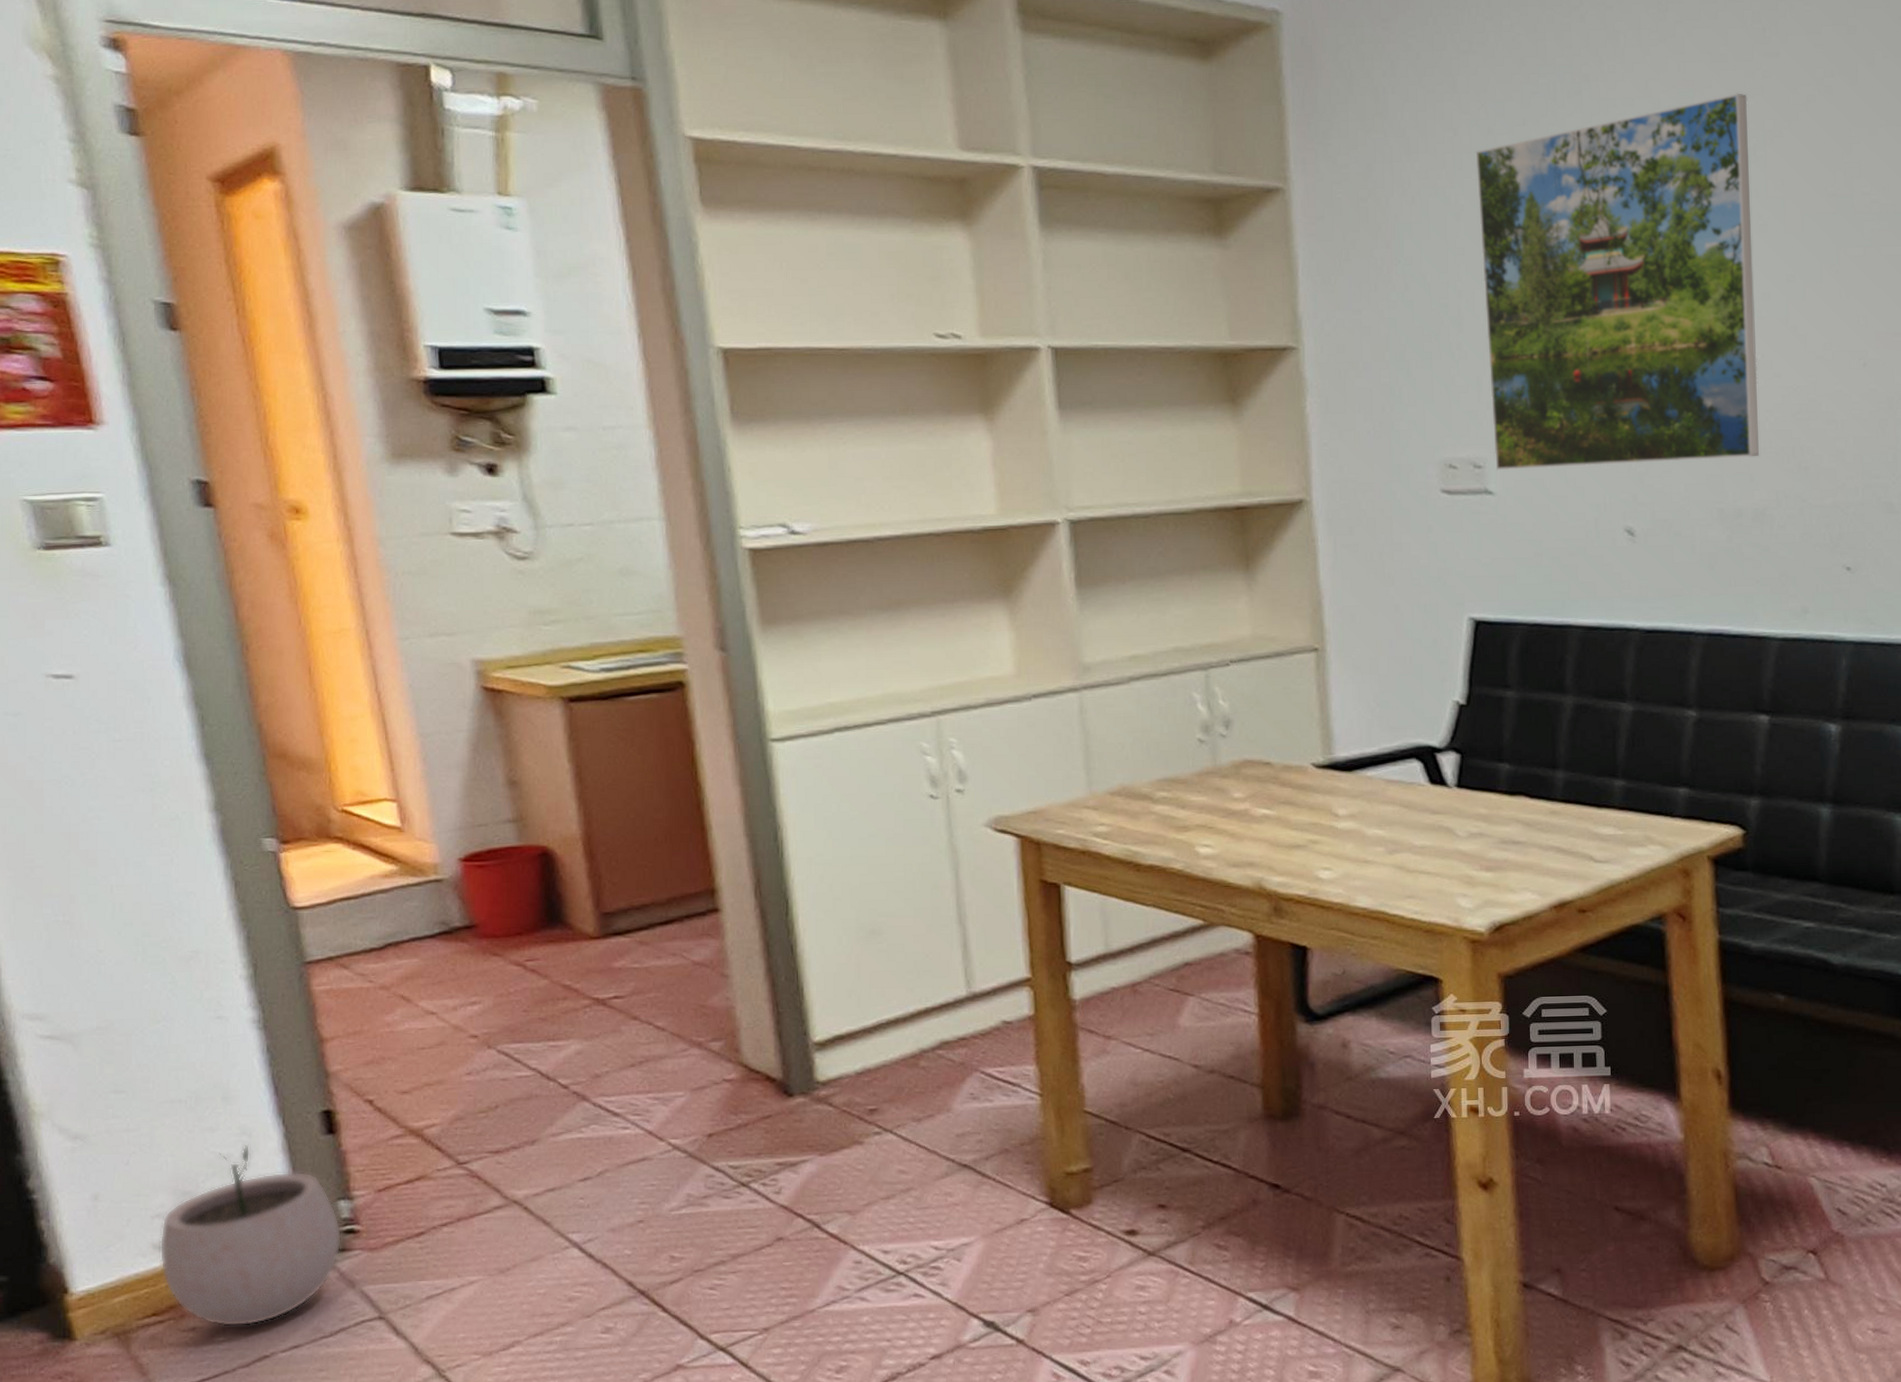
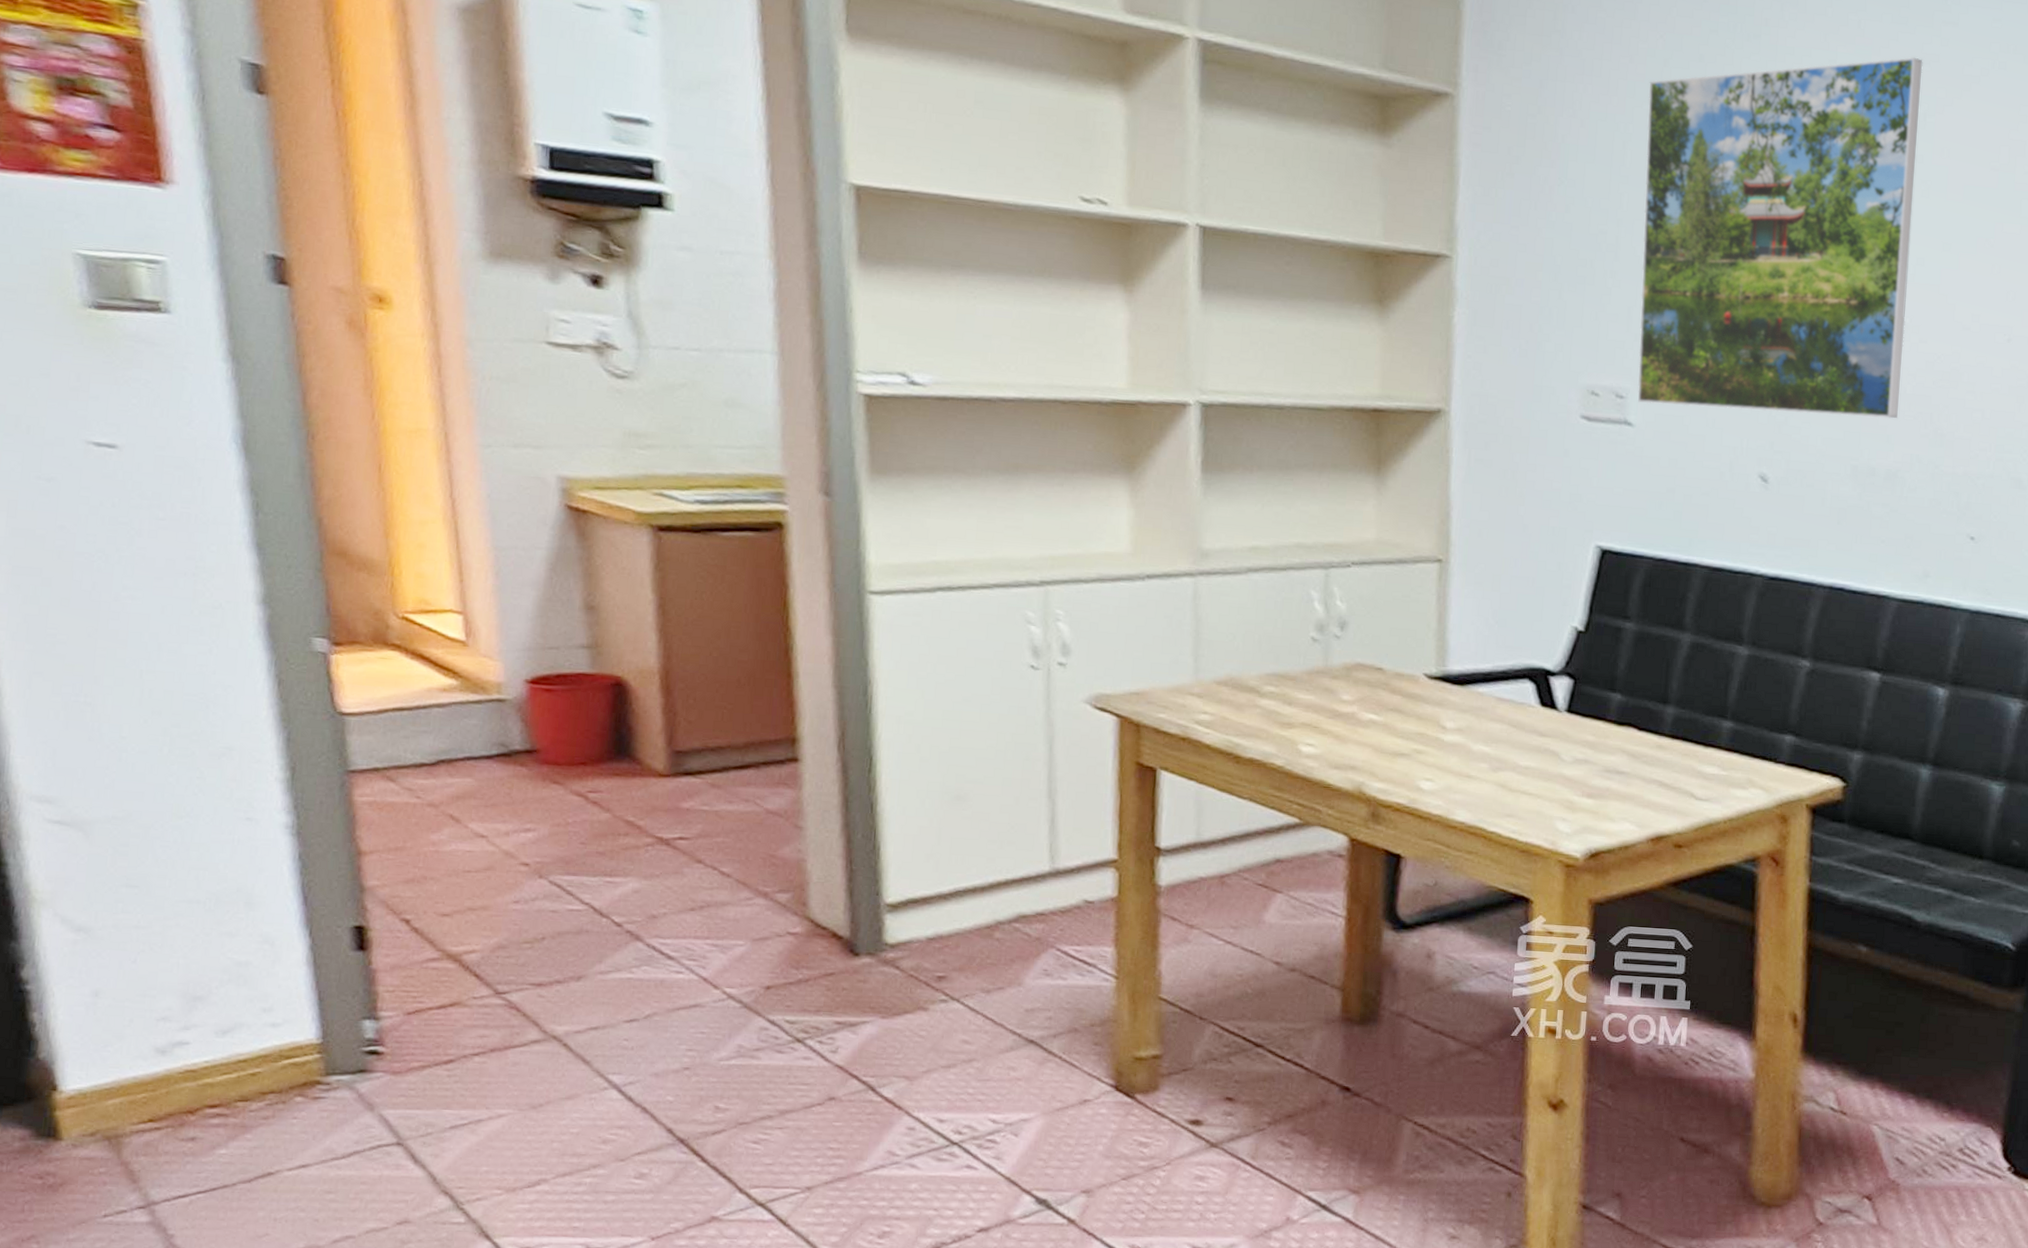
plant pot: present [159,1145,342,1327] -> none [161,954,365,1141]

